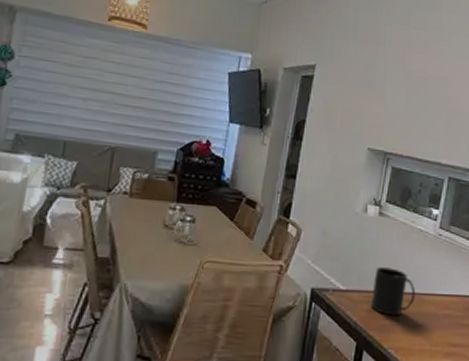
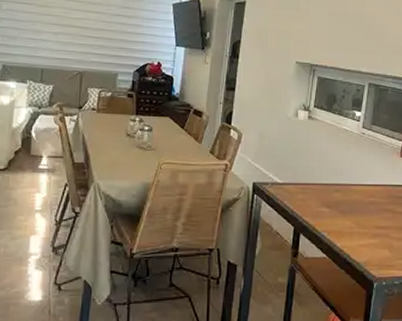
mug: present [371,267,416,316] -> none [305,163,344,204]

